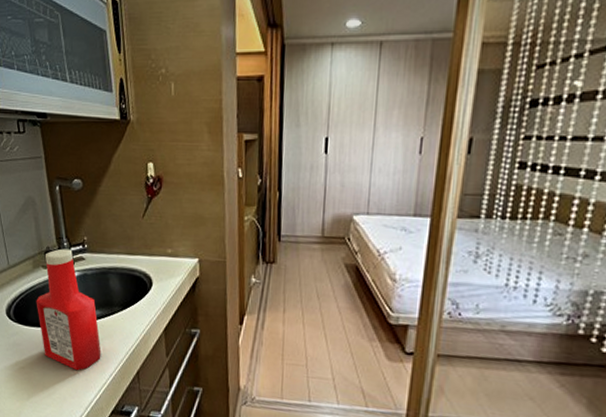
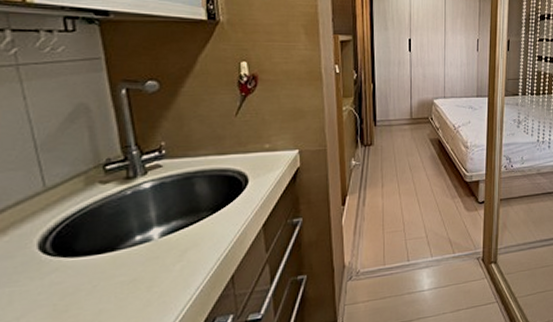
ketchup bottle: present [36,248,102,371] -> none [88,157,185,295]

